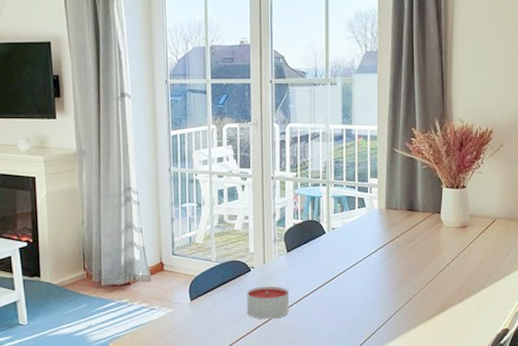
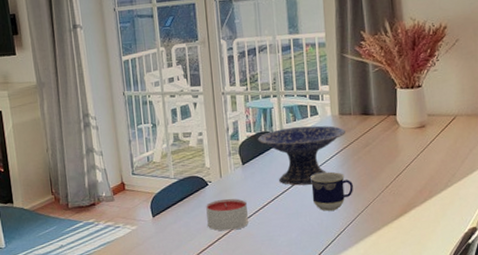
decorative bowl: none [304,217,391,277] -> present [257,125,345,186]
cup: none [354,265,395,305] -> present [310,171,353,211]

